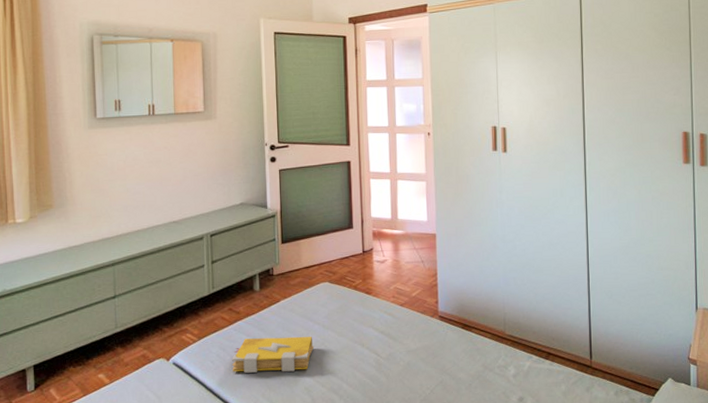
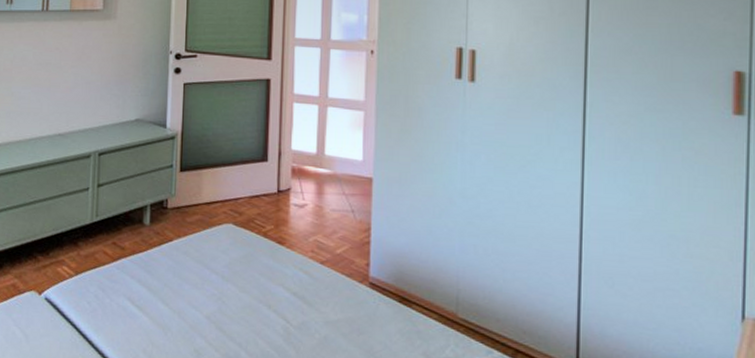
spell book: present [231,336,315,373] -> none [110,280,210,328]

